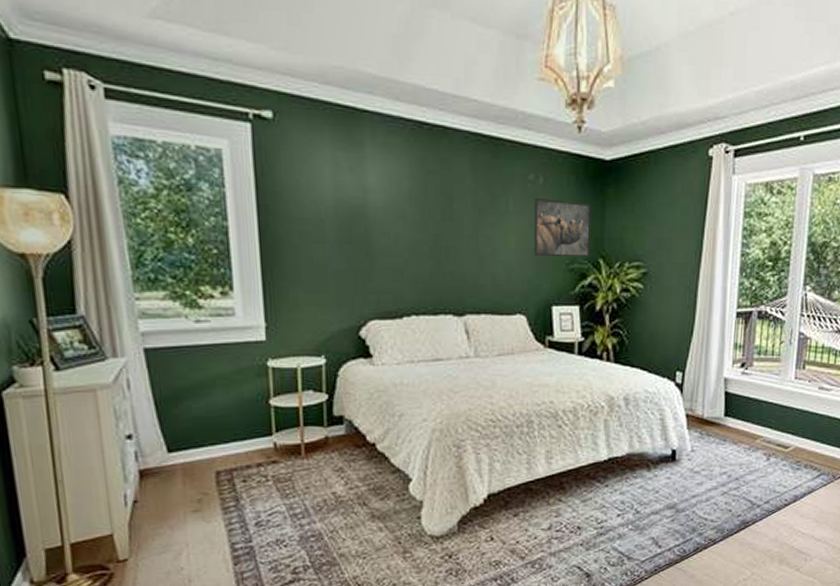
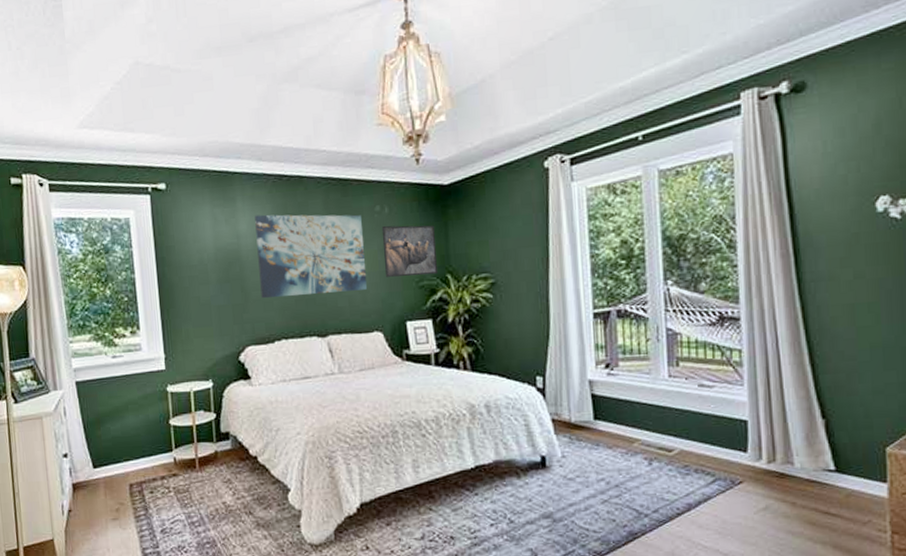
wall art: none [387,166,514,267] -> present [255,214,368,299]

